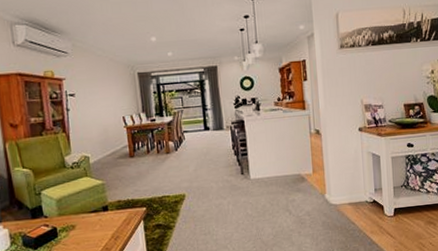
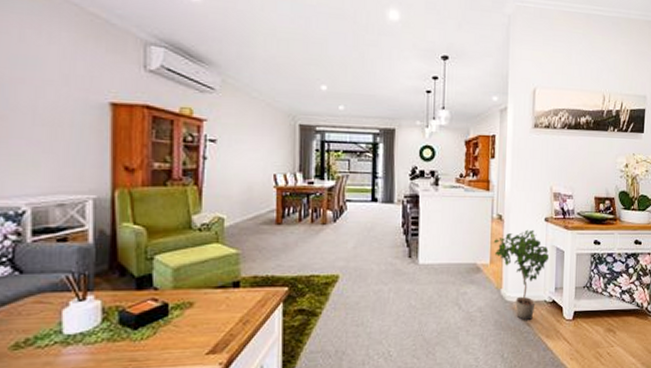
potted plant: none [314,139,367,220] -> present [493,229,550,321]

